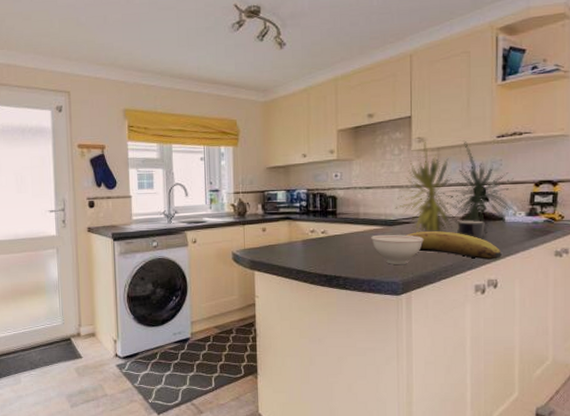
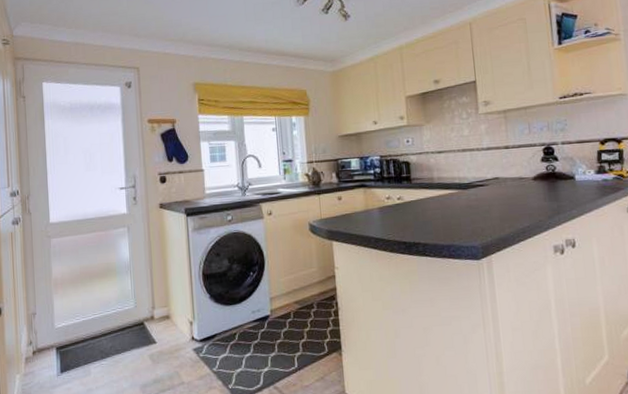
bowl: present [371,234,424,265] -> none [447,197,499,229]
plant: present [395,140,517,238] -> none [468,102,586,198]
fruit: present [406,230,502,260] -> none [481,192,576,220]
mug: present [457,220,485,240] -> none [530,180,558,199]

